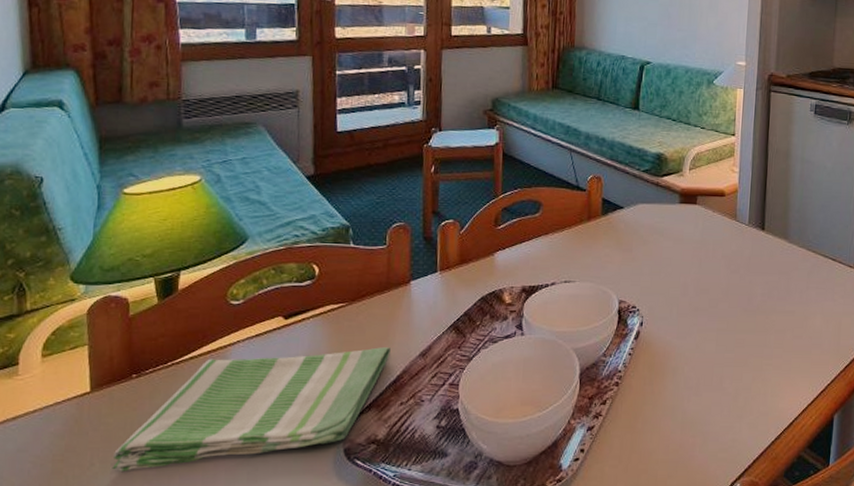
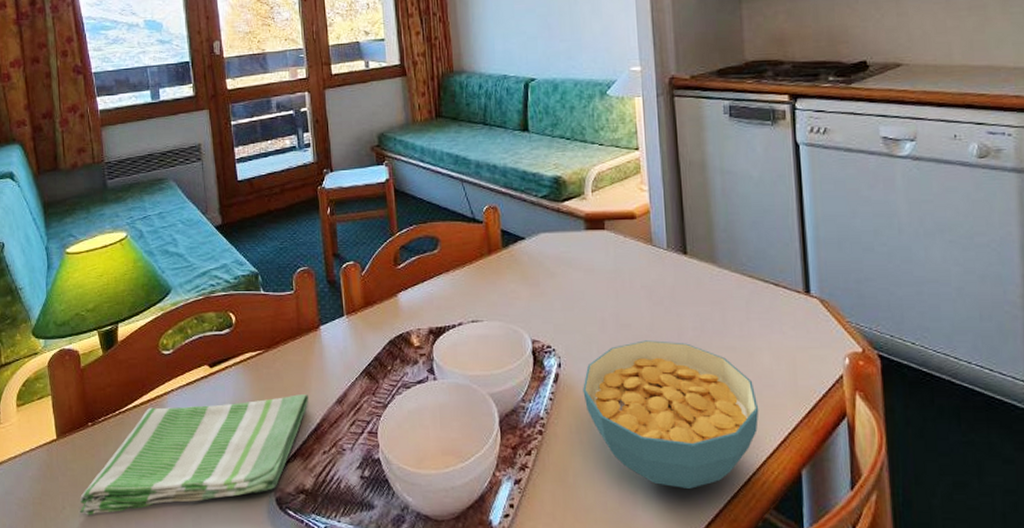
cereal bowl: none [660,303,807,432] -> present [583,340,759,489]

